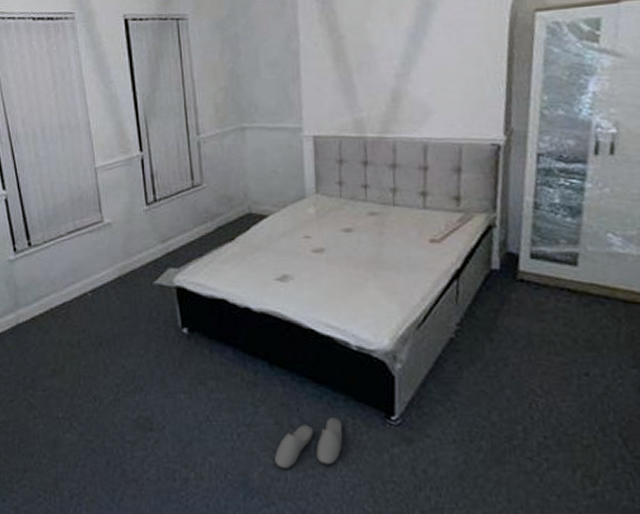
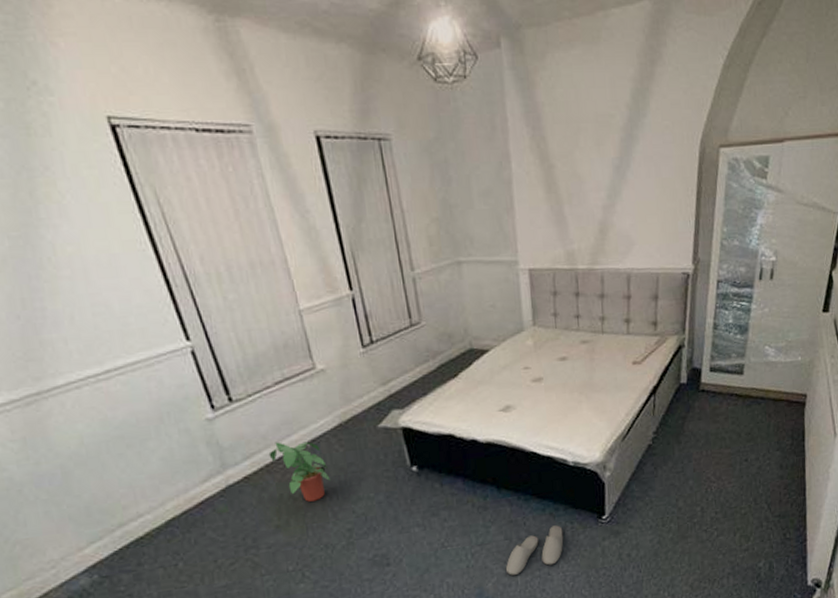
potted plant: none [54,288,105,350] -> present [268,441,331,502]

